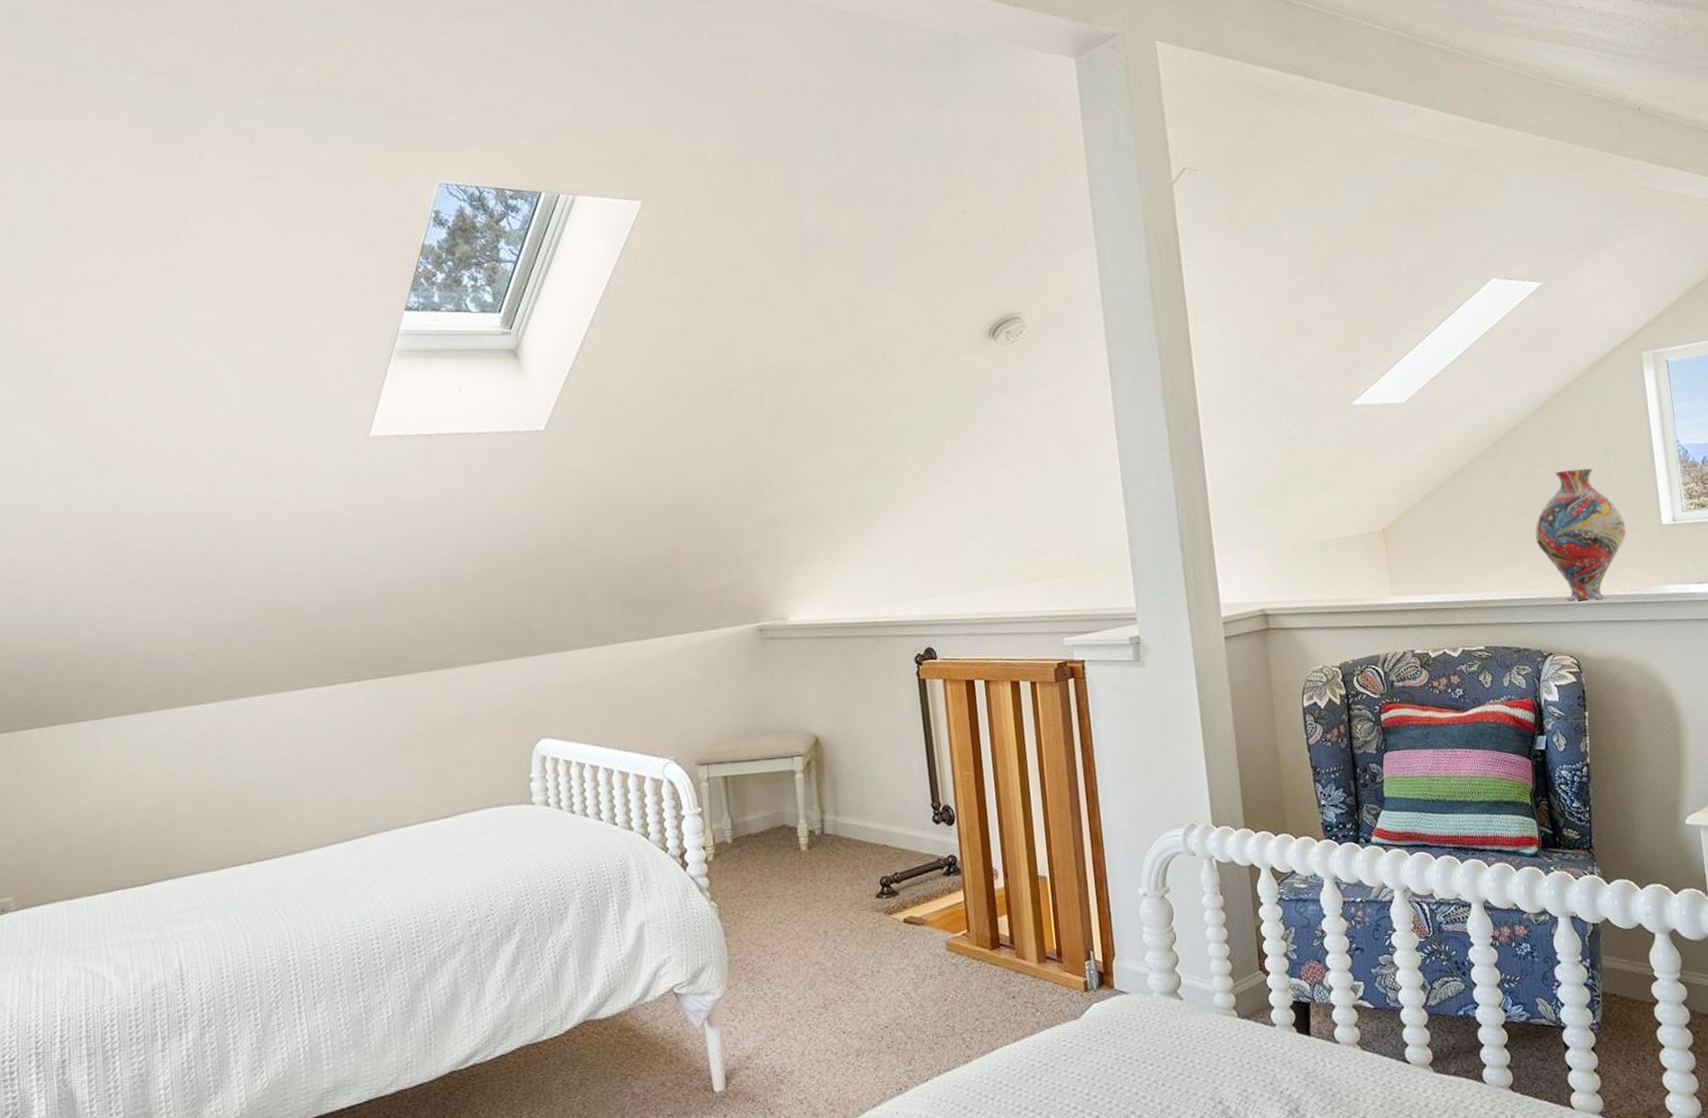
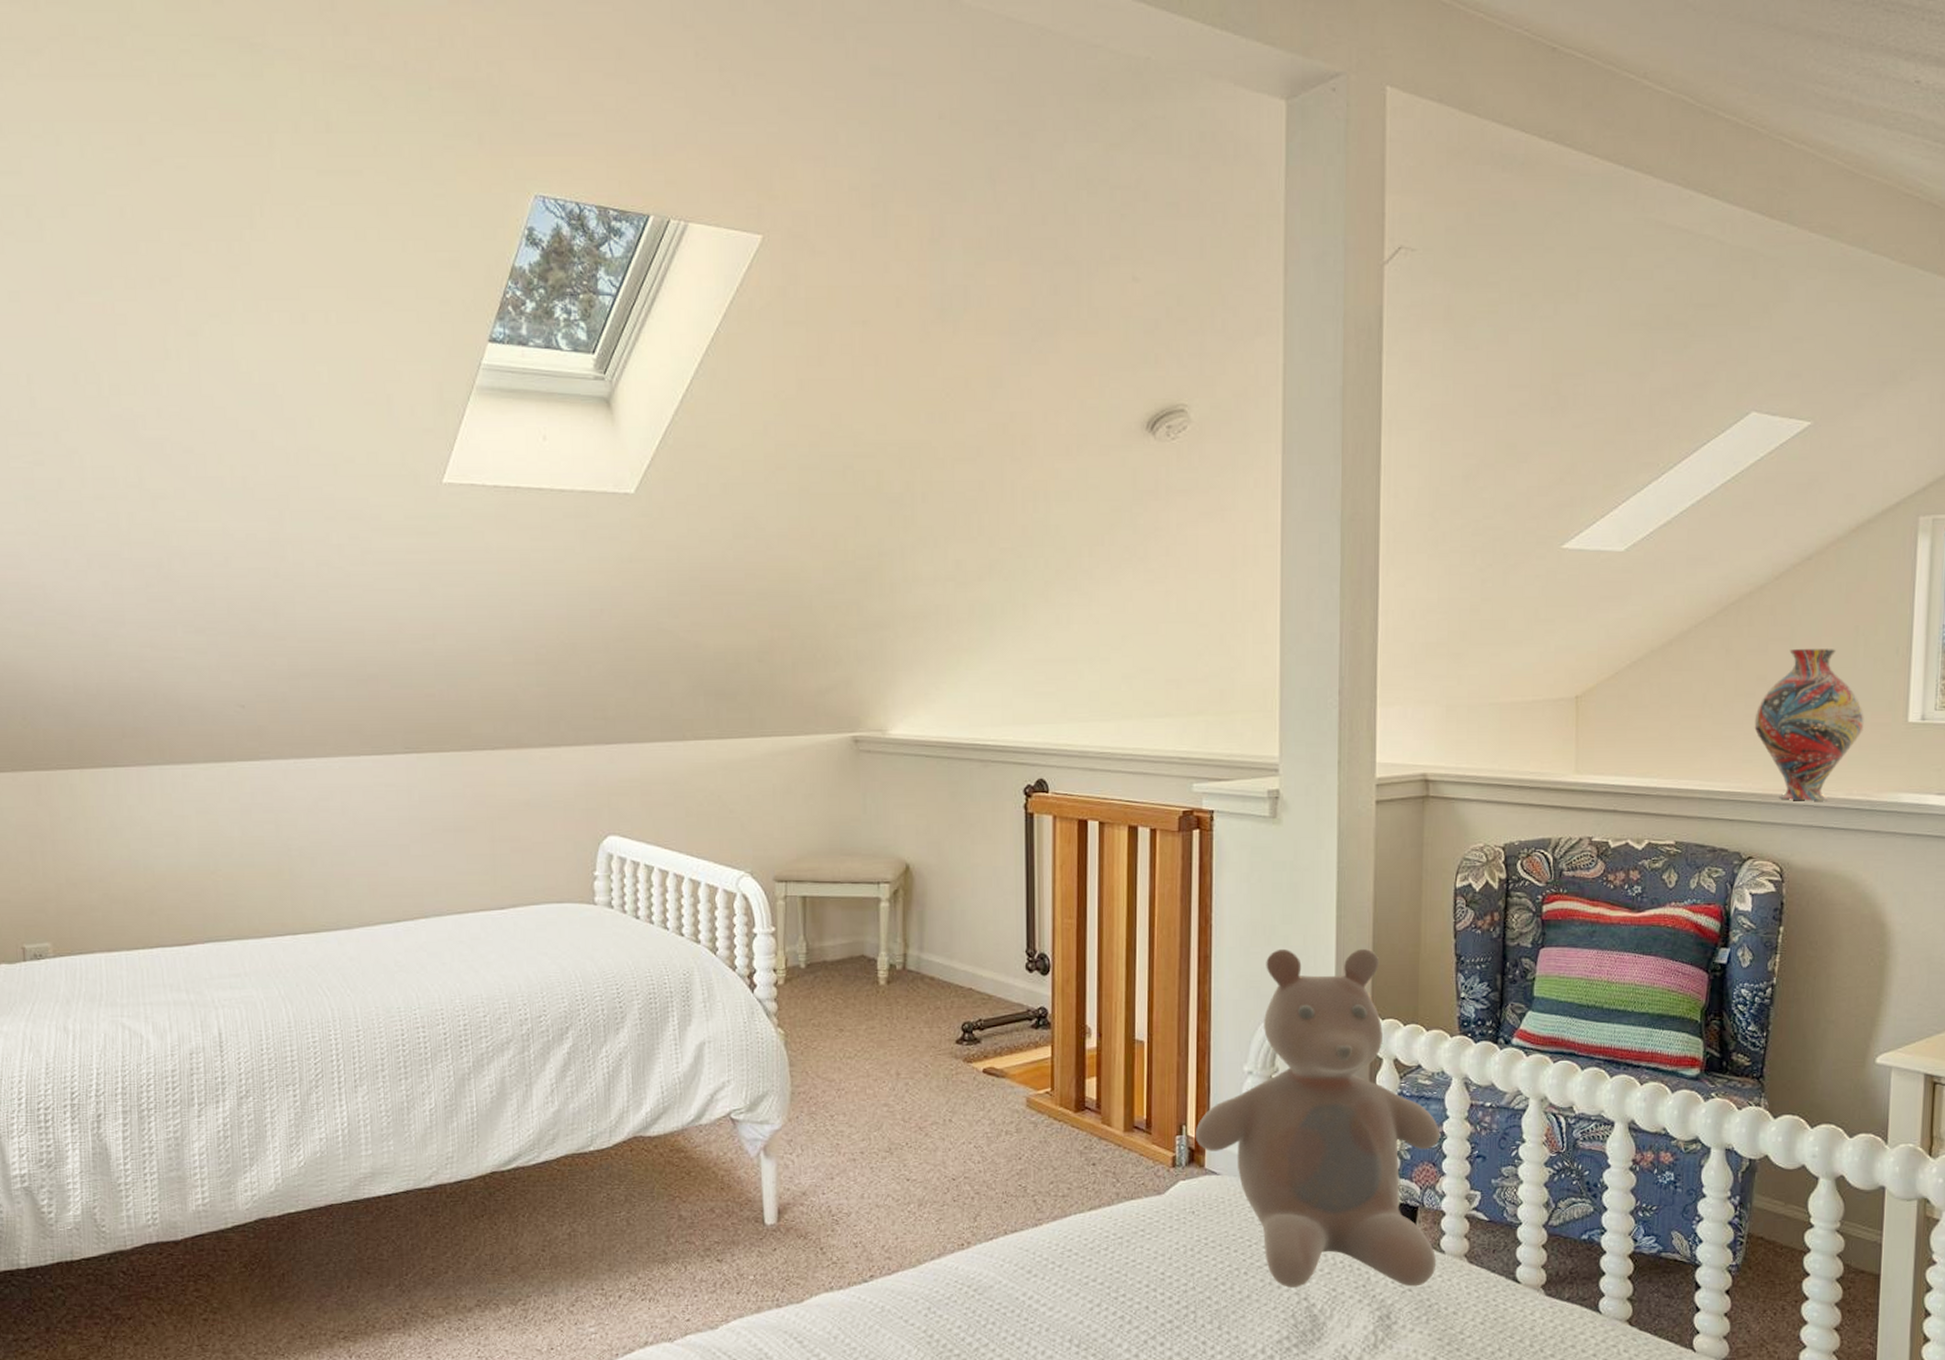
bear: none [1102,769,1334,1094] -> present [1195,948,1441,1288]

